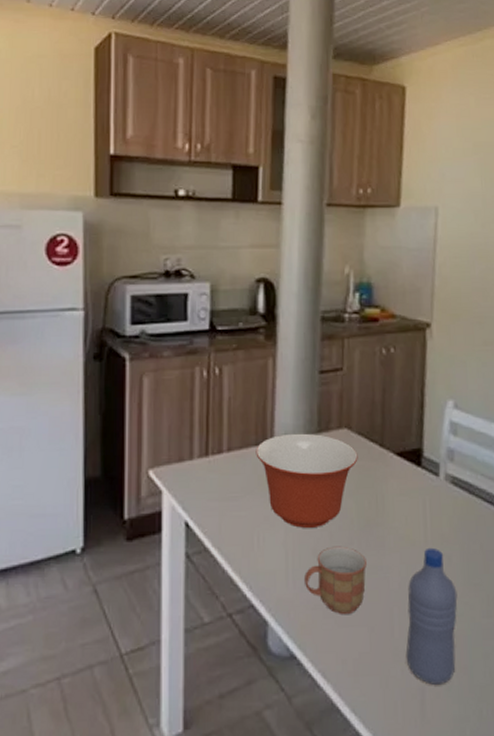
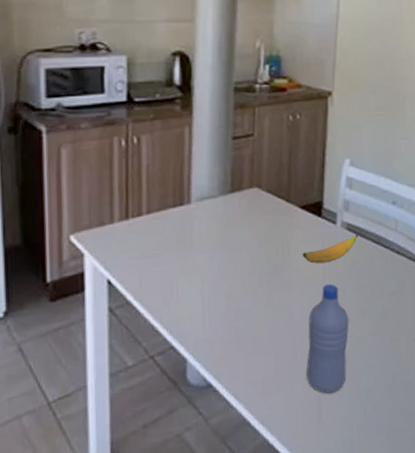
mixing bowl: present [255,433,358,529] -> none [174,193,267,277]
mug: present [305,546,367,615] -> none [219,289,274,347]
banana: none [399,489,467,521] -> present [302,233,359,263]

